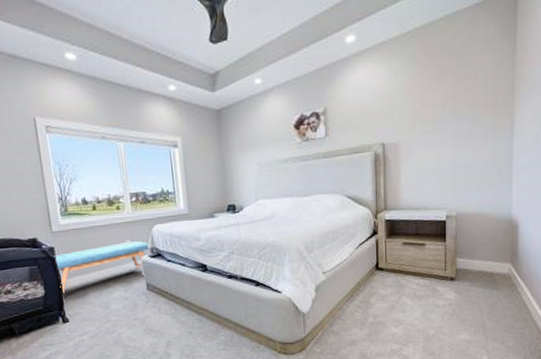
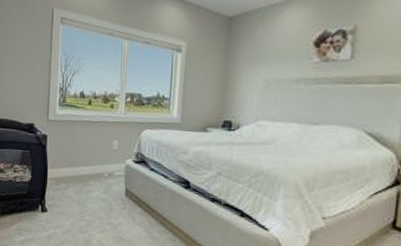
bench: present [53,241,151,294] -> none [45,142,136,183]

